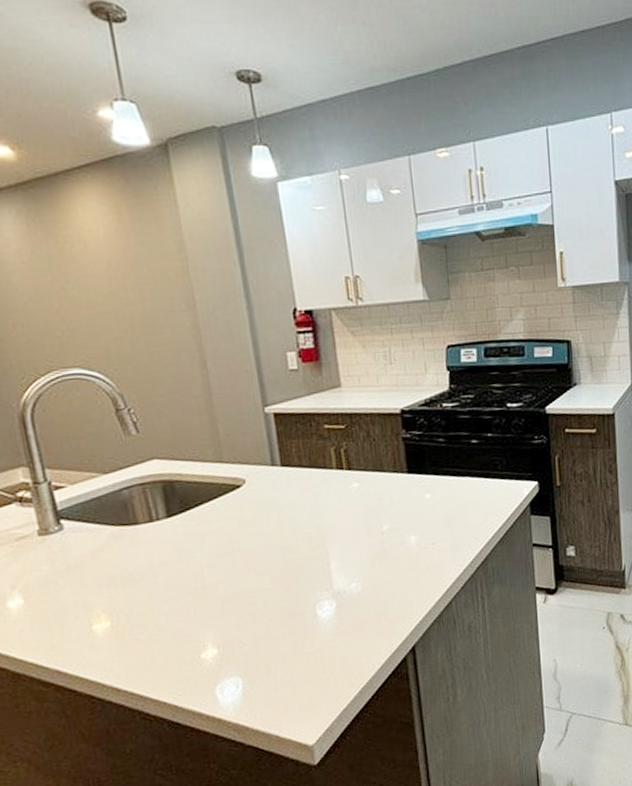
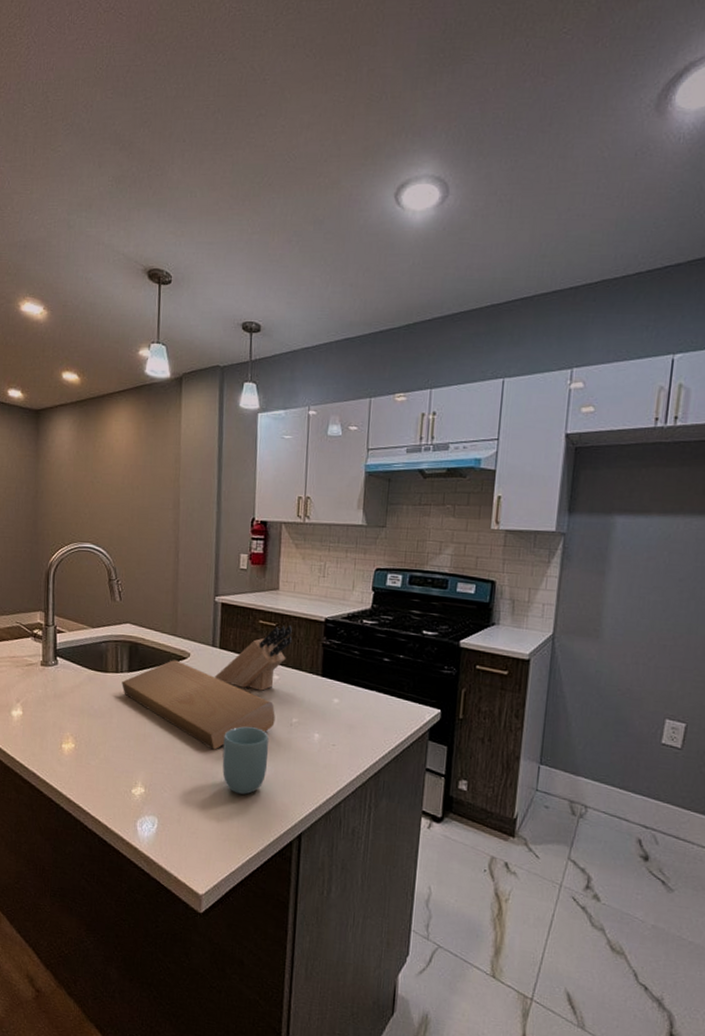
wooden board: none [161,491,364,583] -> present [122,660,275,750]
knife block: none [282,424,368,506] -> present [215,625,293,691]
cup: none [305,545,364,624] -> present [222,726,269,795]

